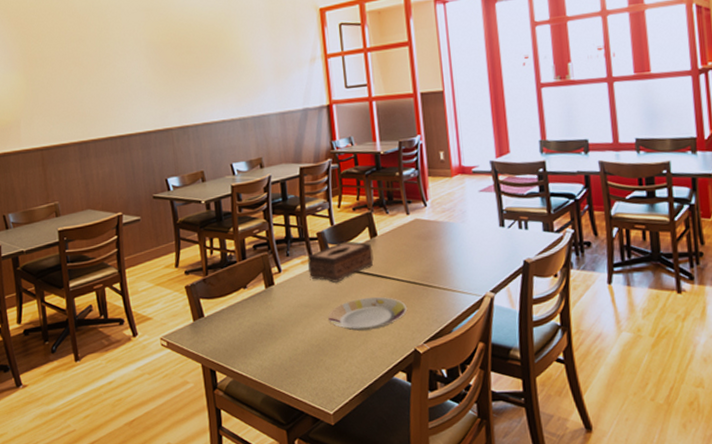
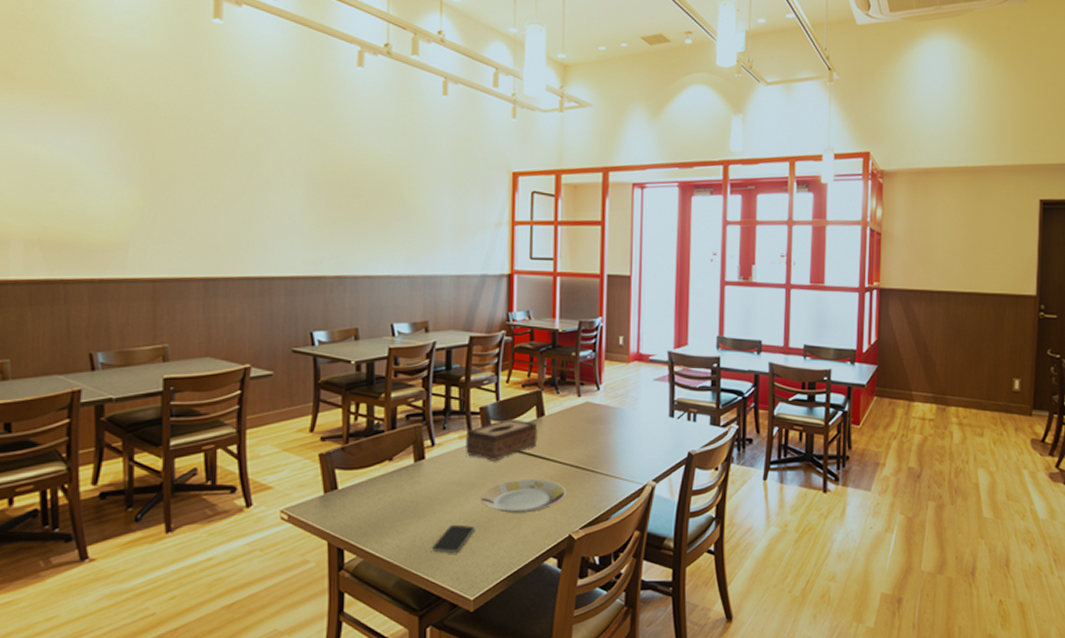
smartphone: none [289,344,326,371] -> present [431,524,475,553]

